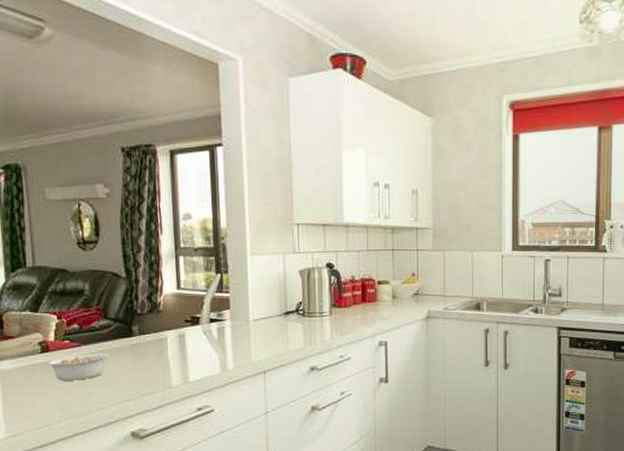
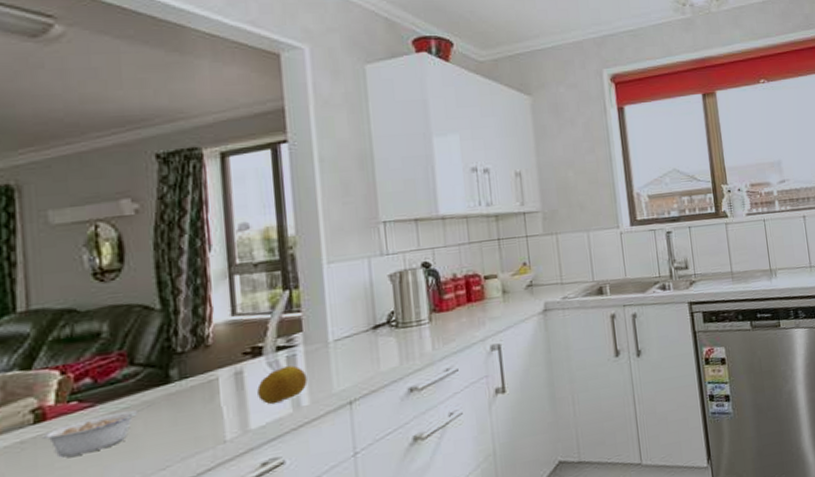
fruit: none [195,336,232,364] -> present [257,365,308,405]

